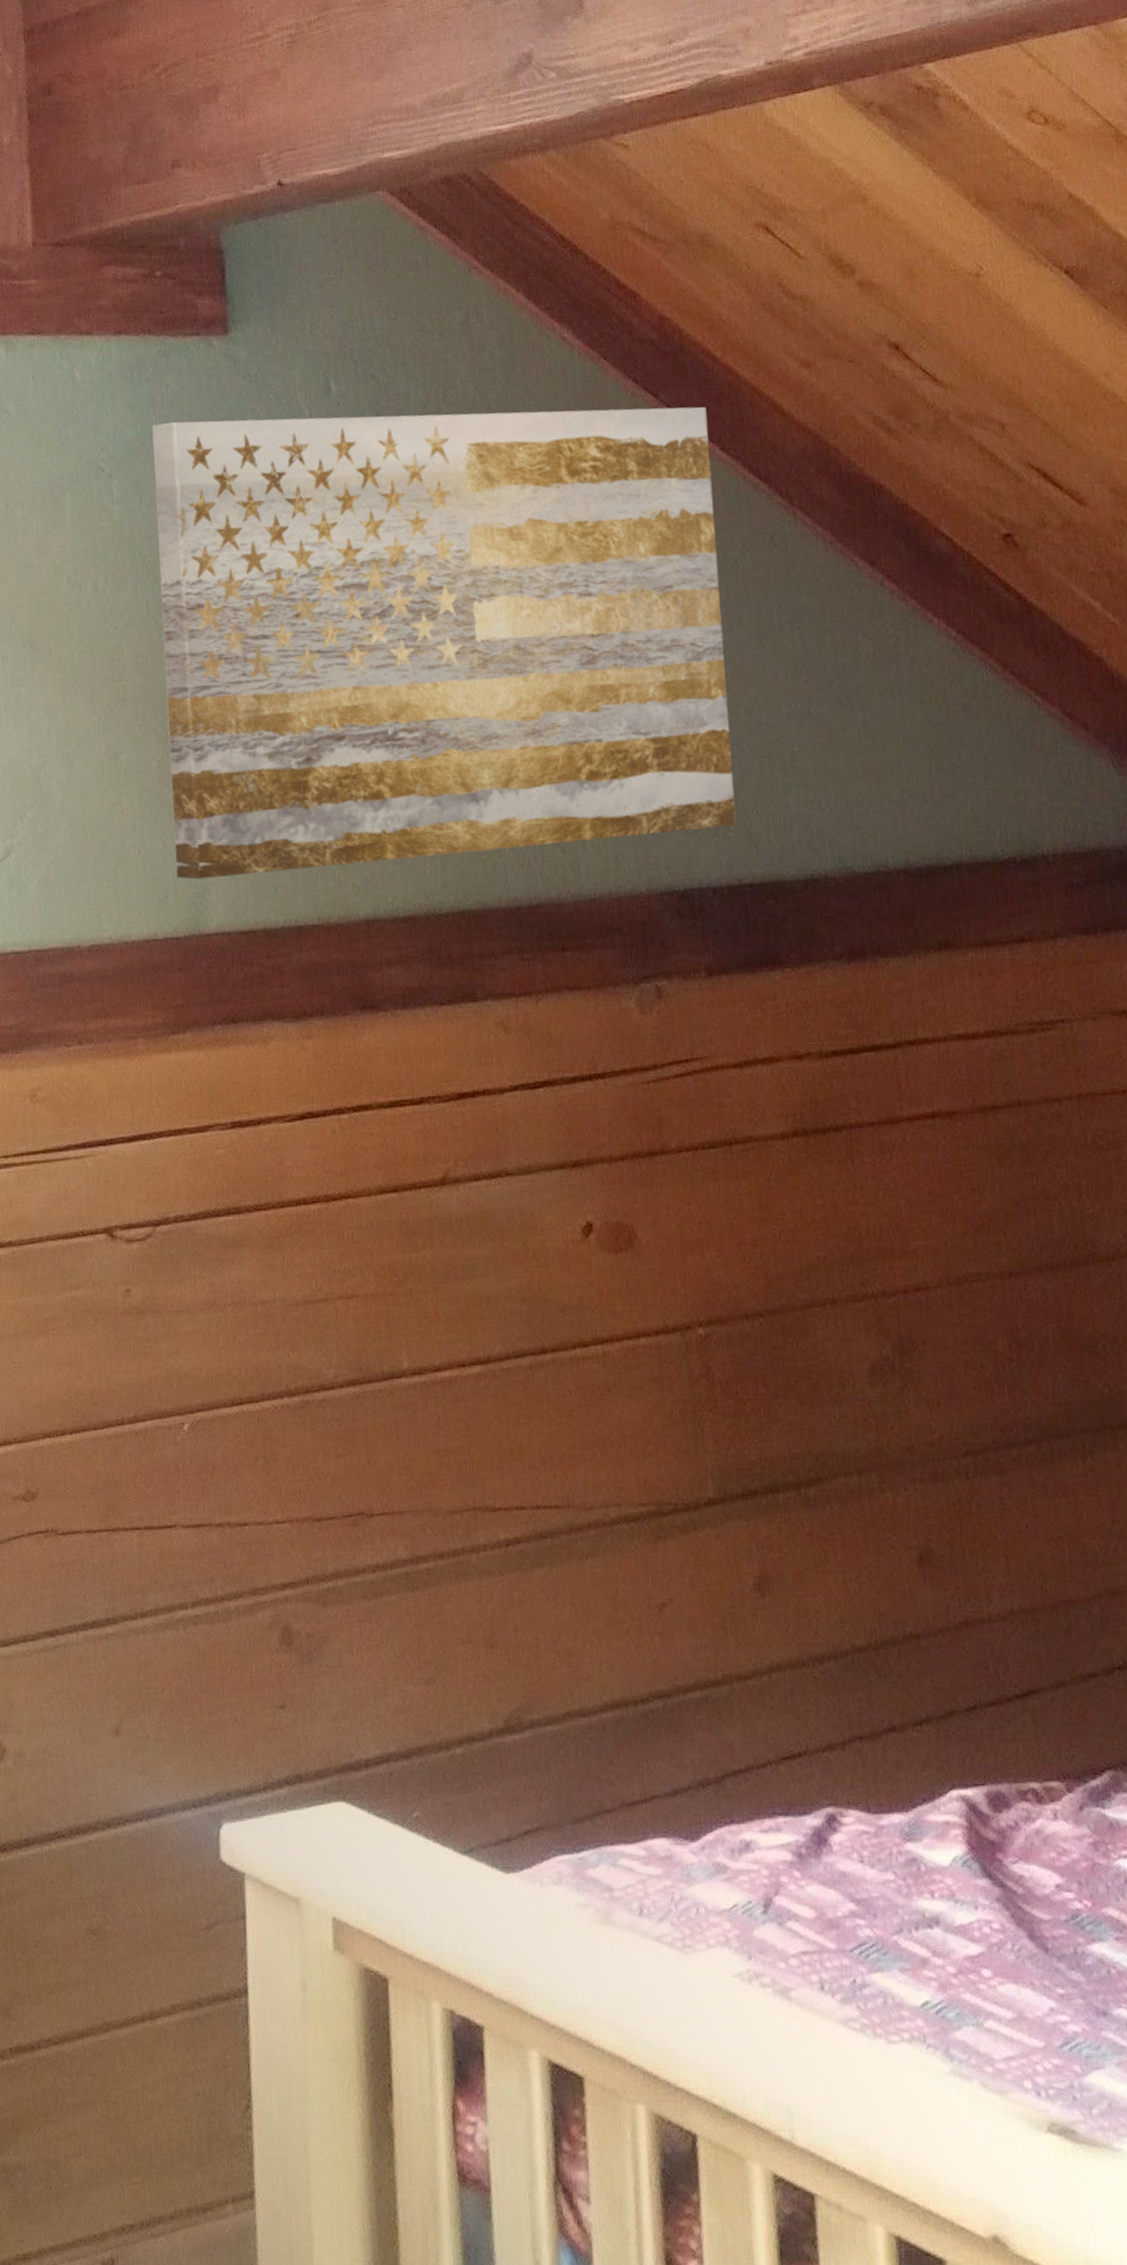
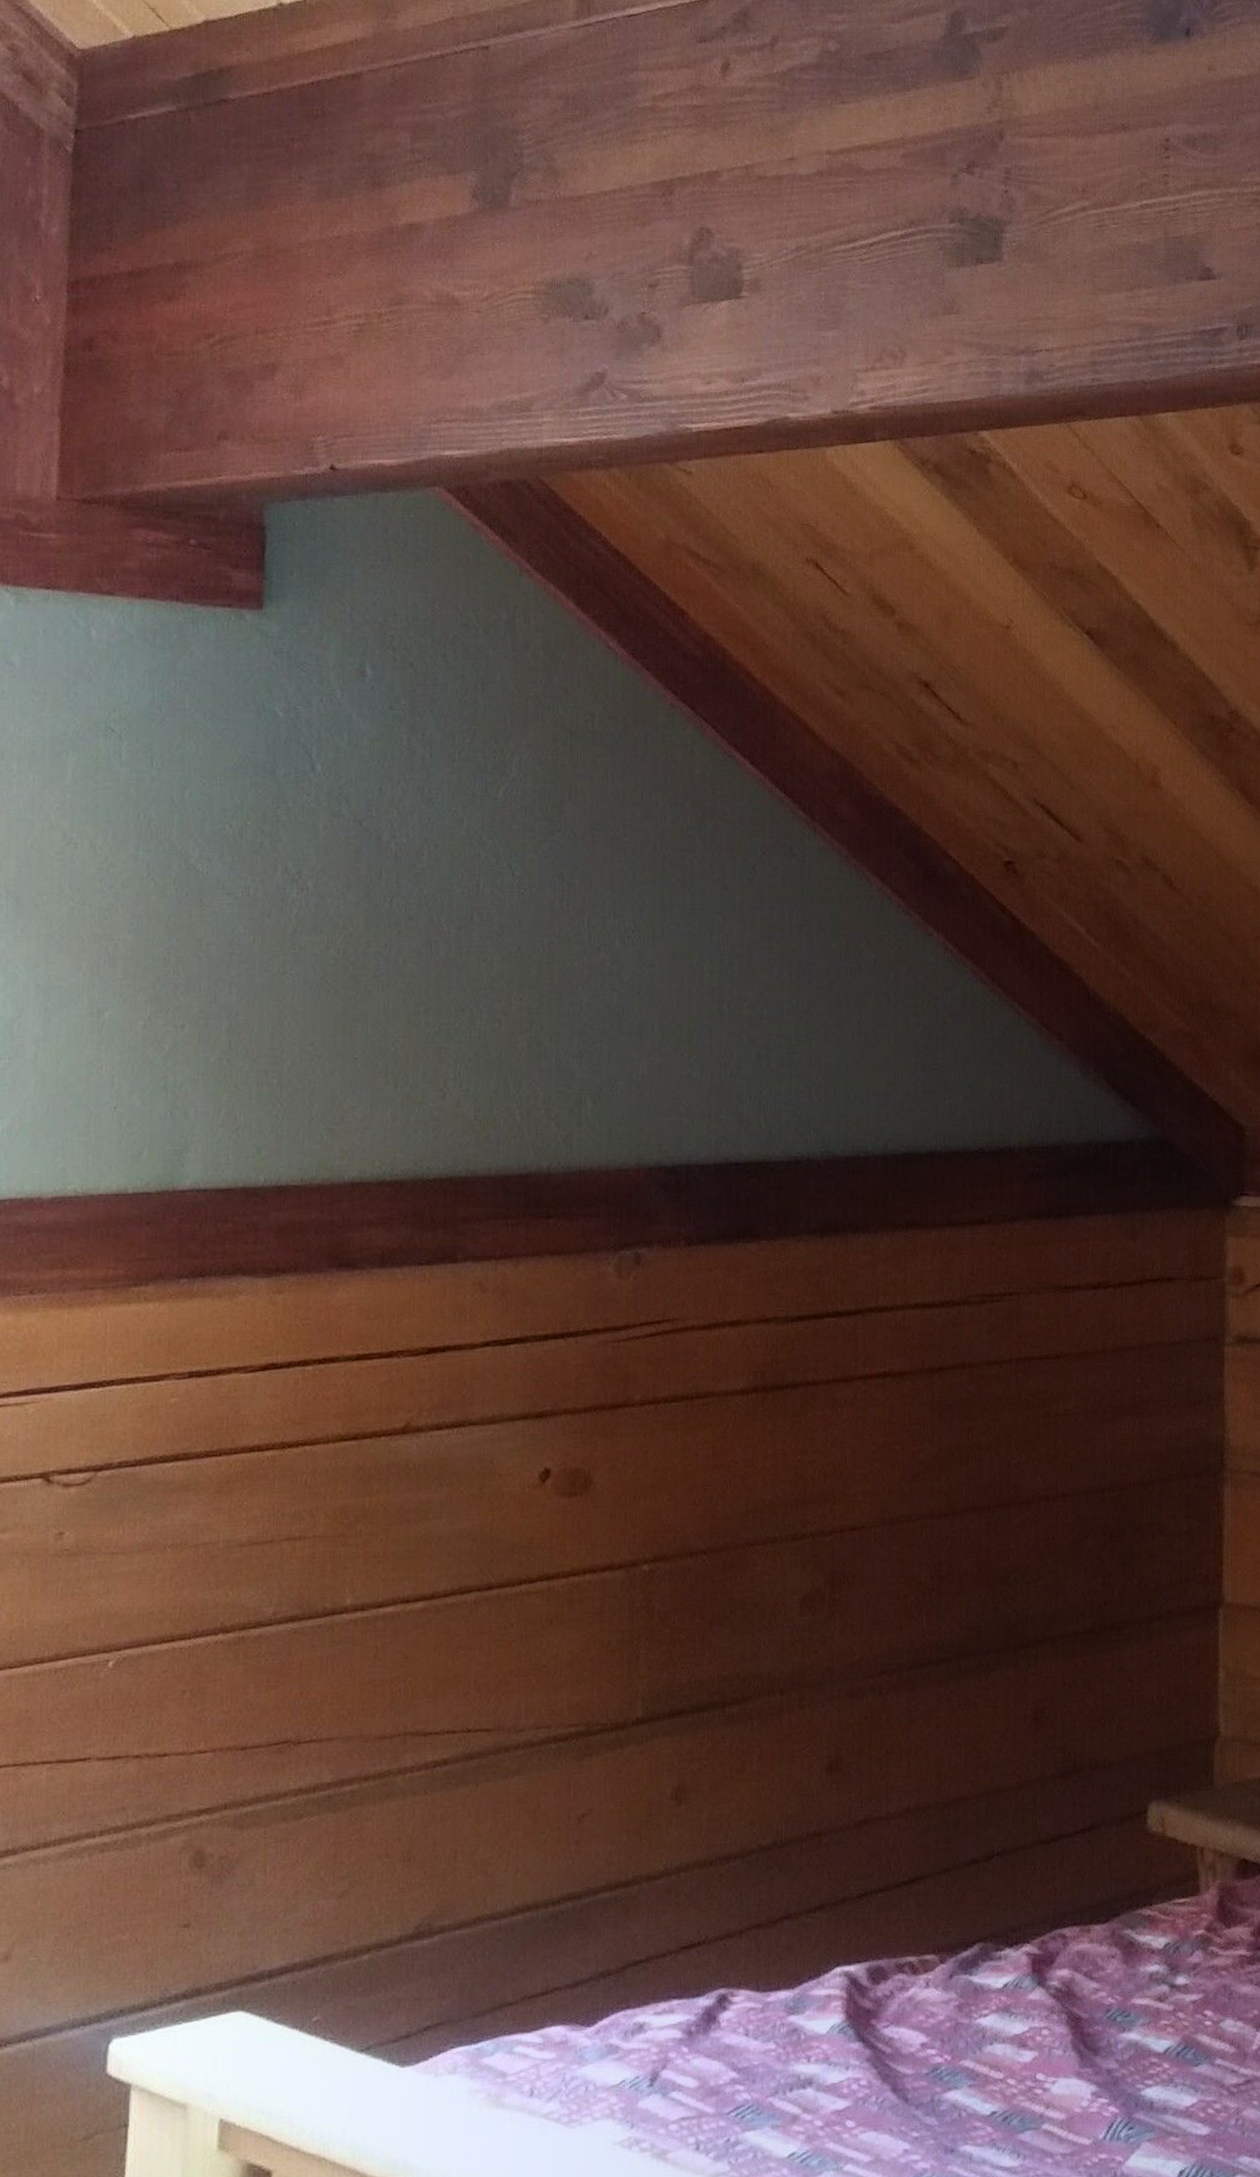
wall art: present [152,406,736,880] -> none [153,690,741,1137]

